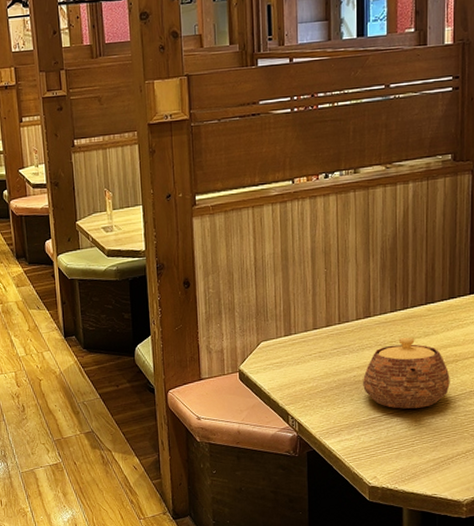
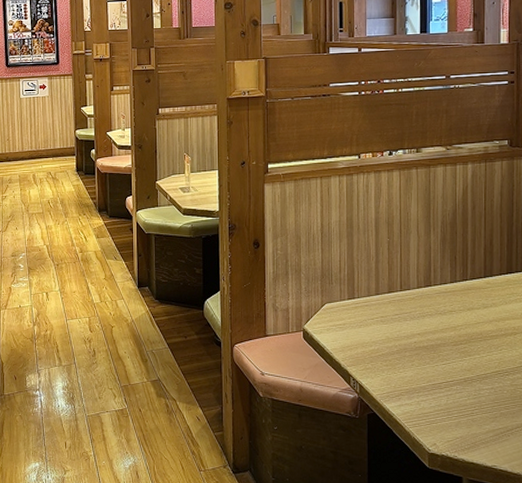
teapot: present [363,337,450,409] -> none [423,307,509,378]

